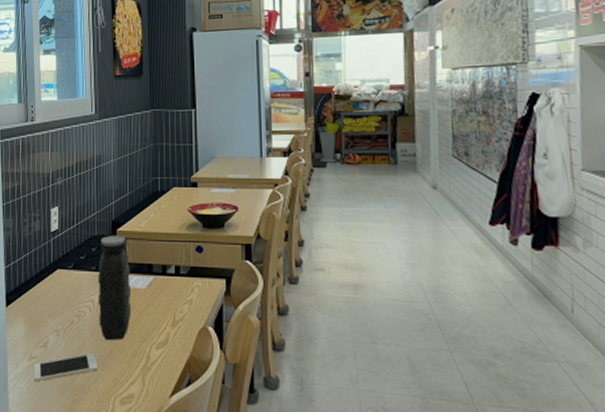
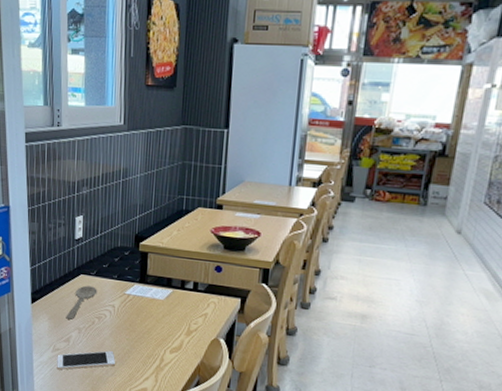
wooden spoon: none [42,281,75,321] -> present [66,285,97,320]
water jug: present [98,235,132,341] -> none [118,247,151,343]

